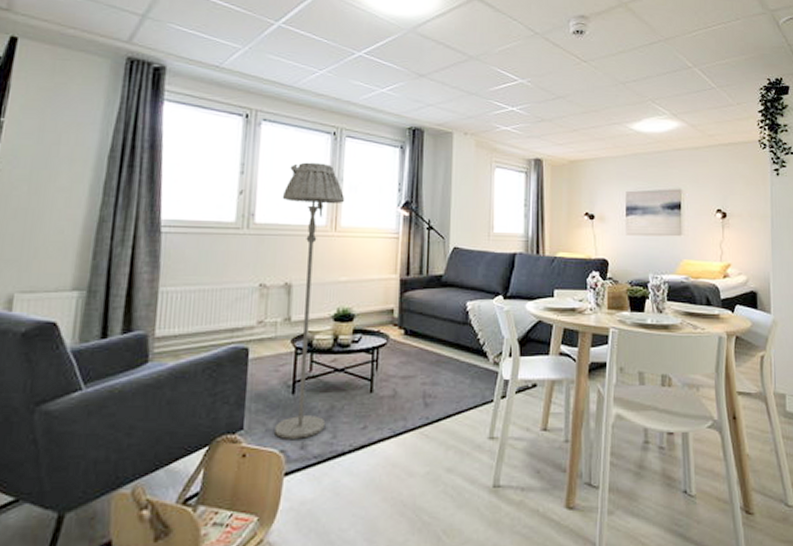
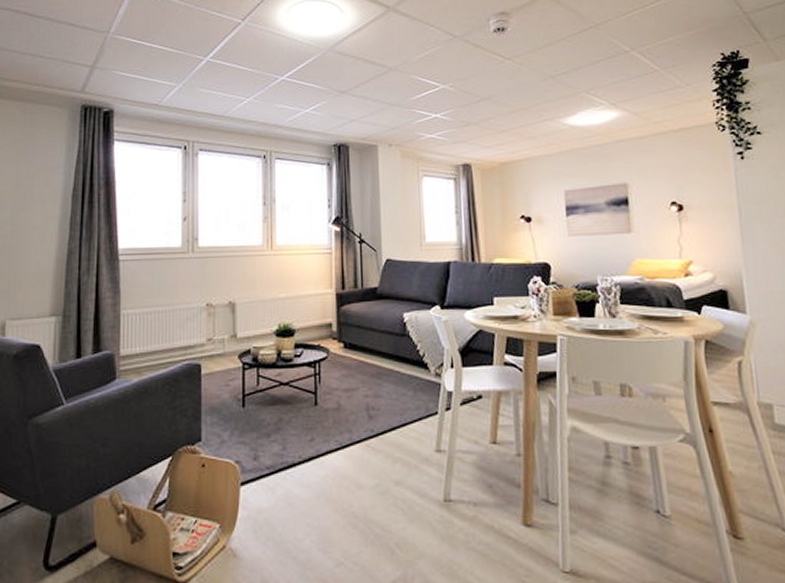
floor lamp: present [275,162,344,439] -> none [221,185,277,450]

